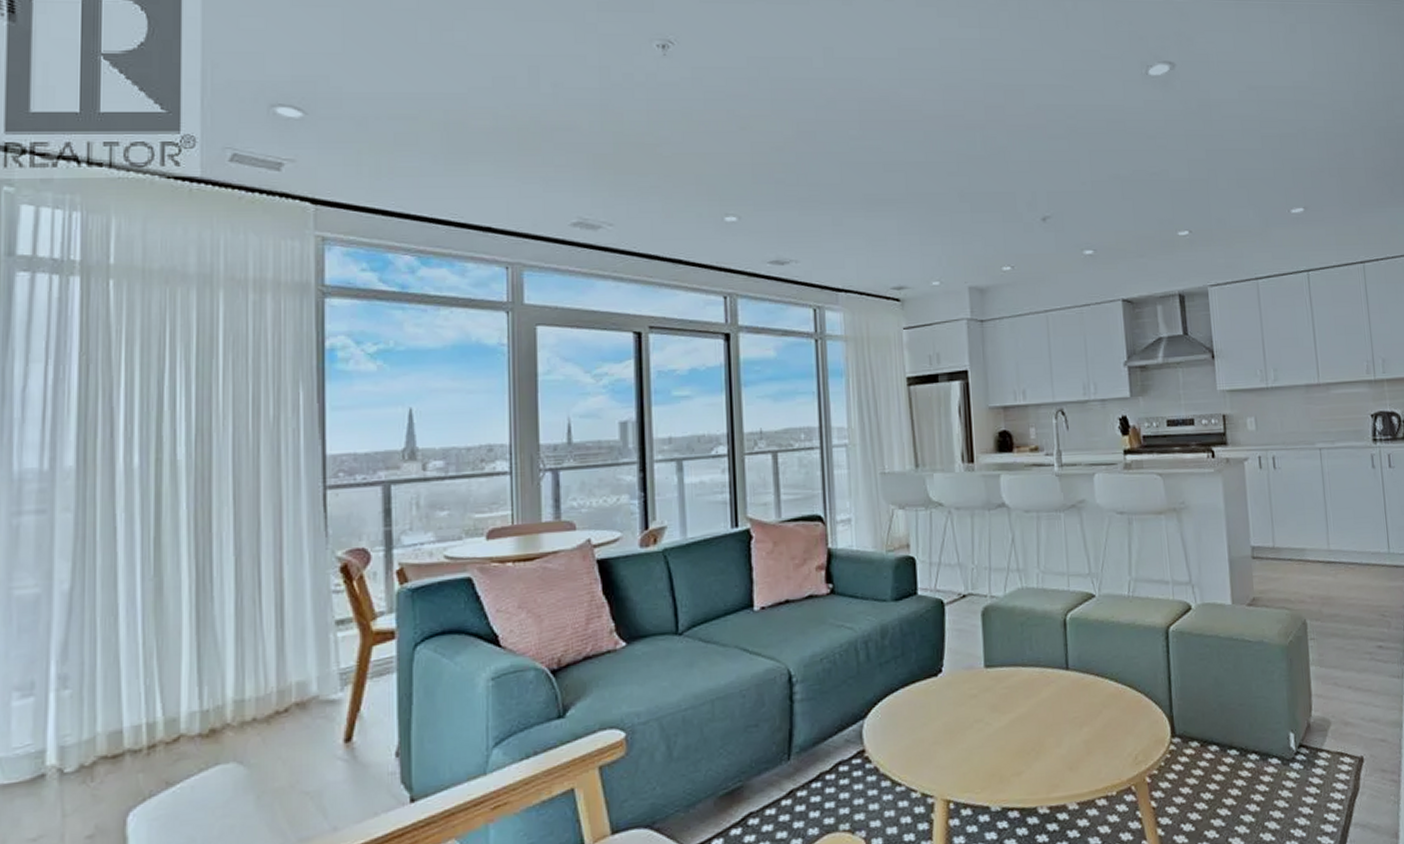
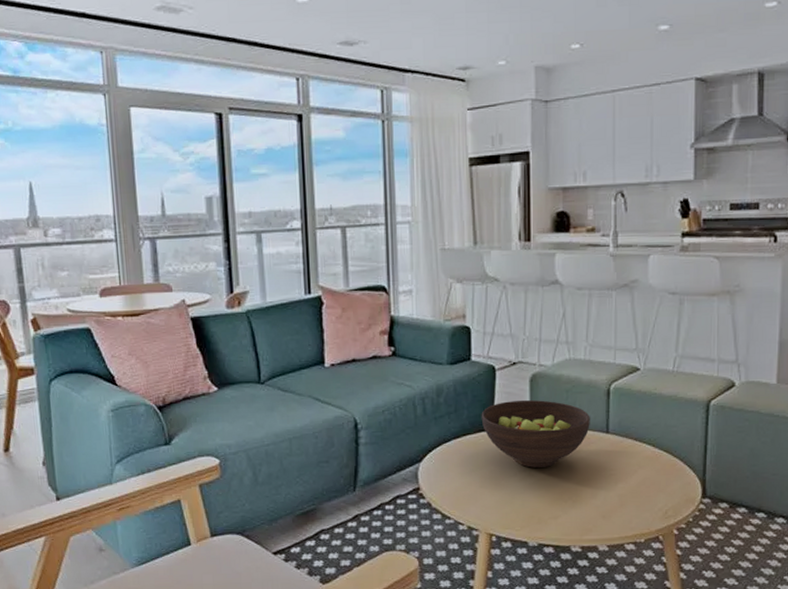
fruit bowl: none [931,636,1049,716] -> present [481,399,590,468]

